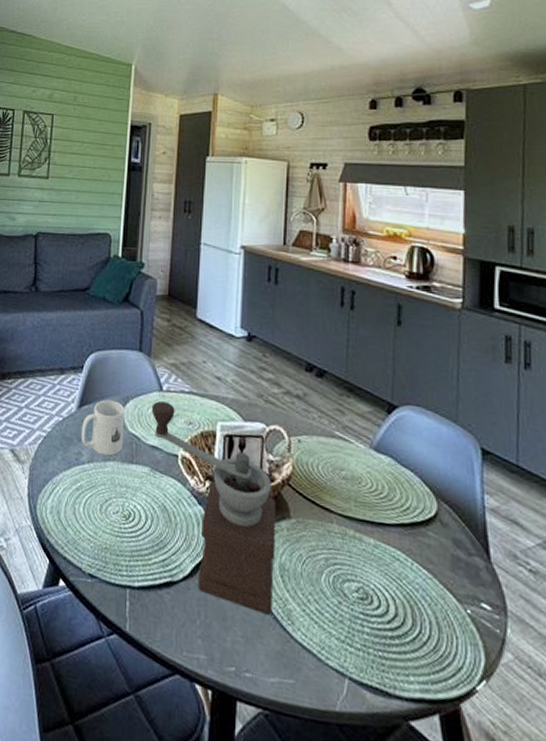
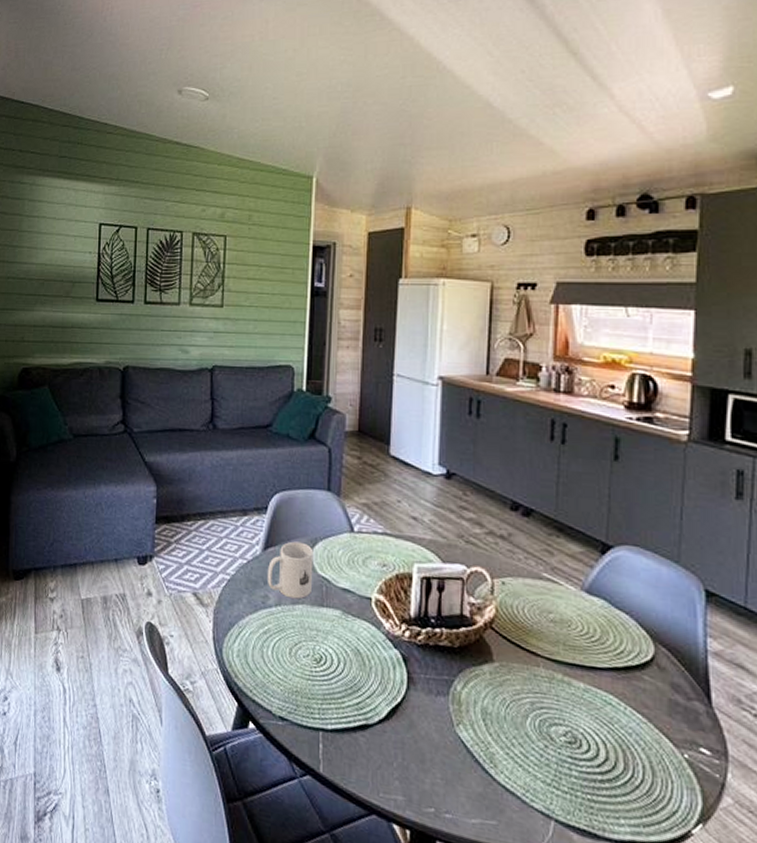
coffee grinder: present [151,401,276,615] -> none [342,543,477,758]

